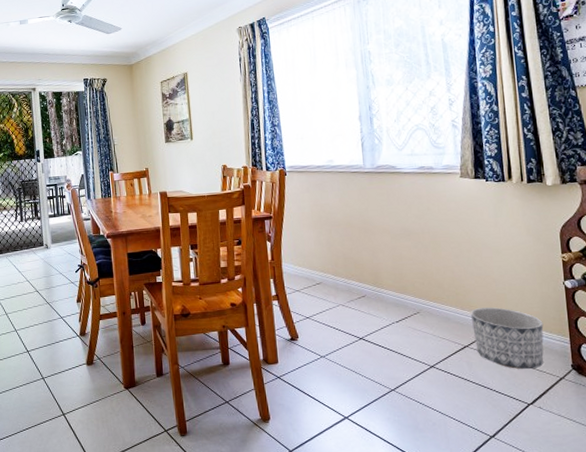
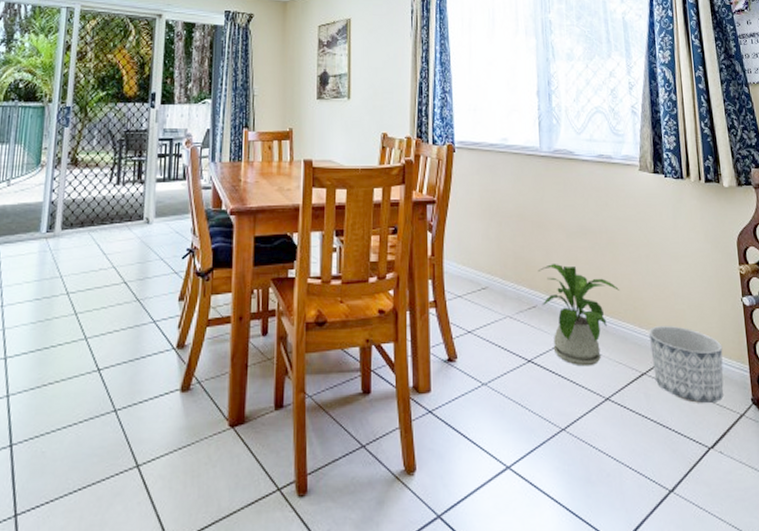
house plant: none [365,261,443,342] -> present [537,264,620,367]

